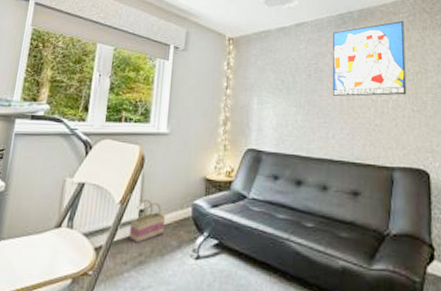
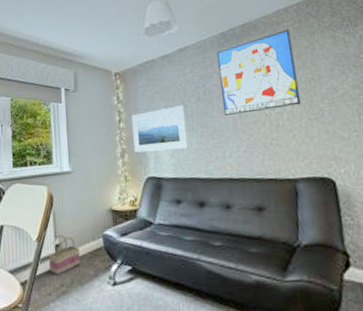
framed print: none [238,80,294,124] -> present [131,105,188,153]

